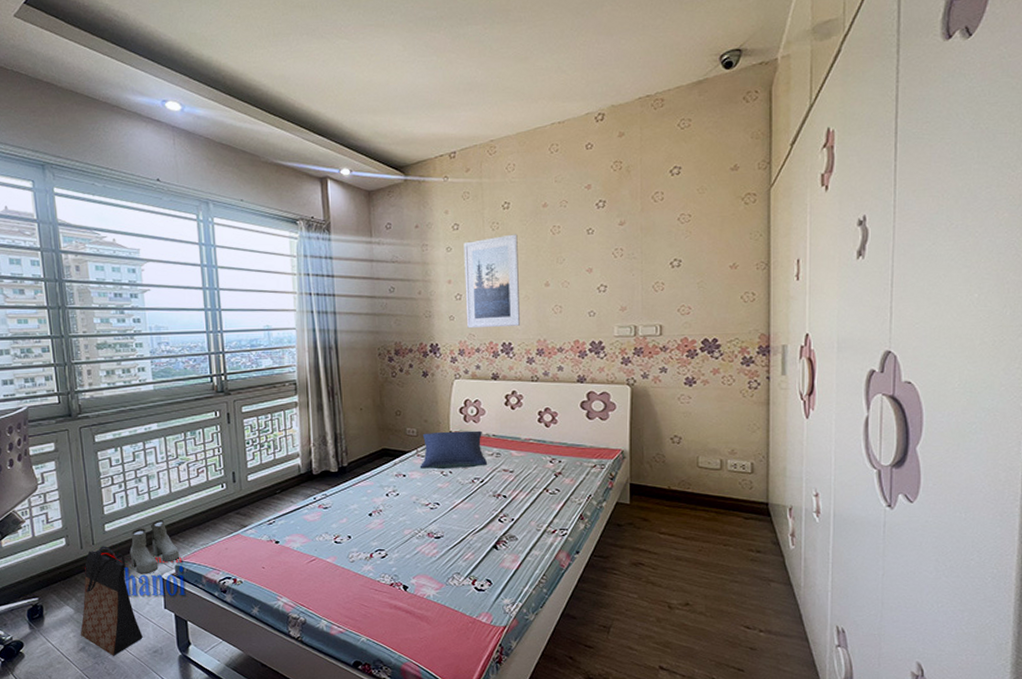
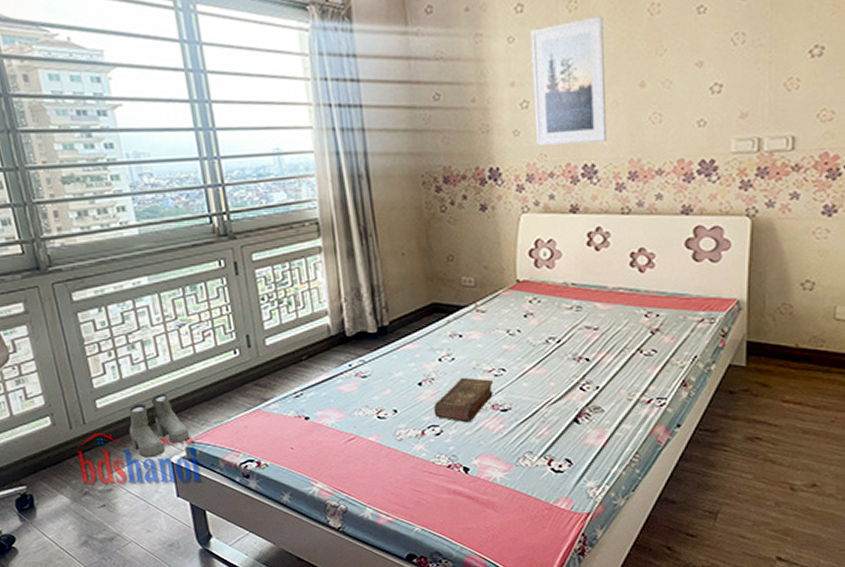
bag: present [80,546,143,656] -> none [77,425,155,551]
book: none [380,509,430,548] -> present [433,377,494,423]
pillow: present [419,430,487,470] -> none [479,278,564,328]

